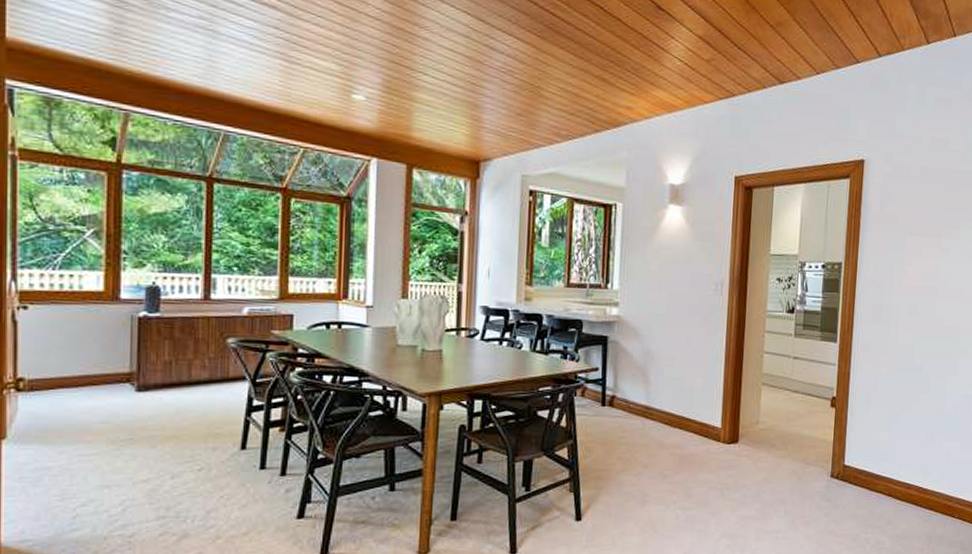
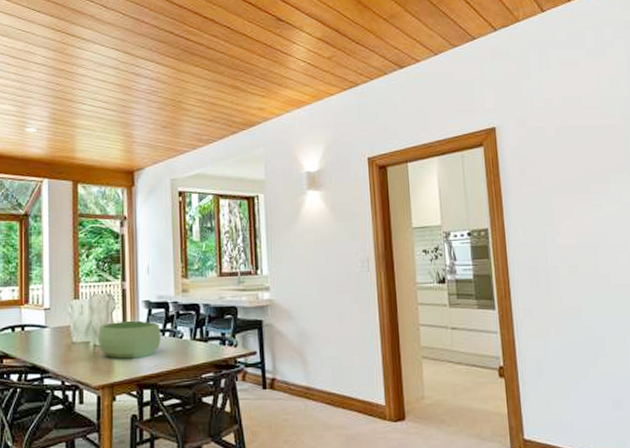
decorative bowl: none [426,326,498,367] -> present [97,321,161,359]

